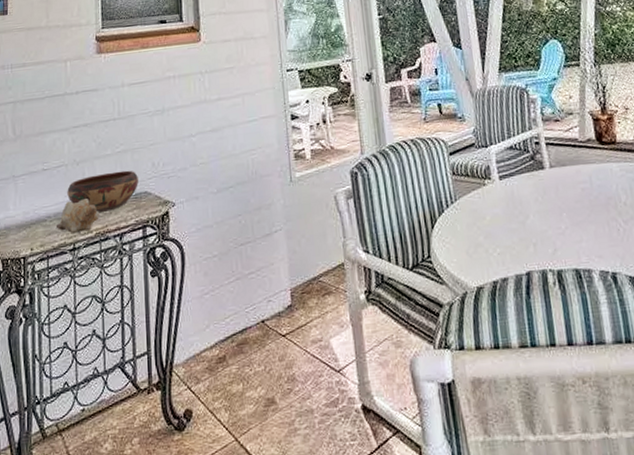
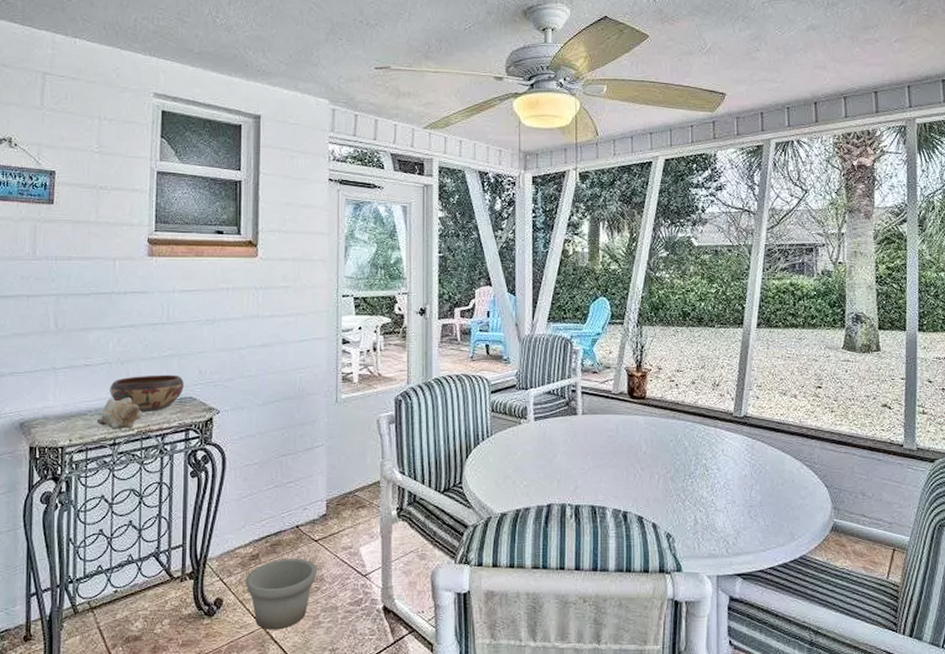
pot: none [214,357,289,443] -> present [245,558,318,630]

